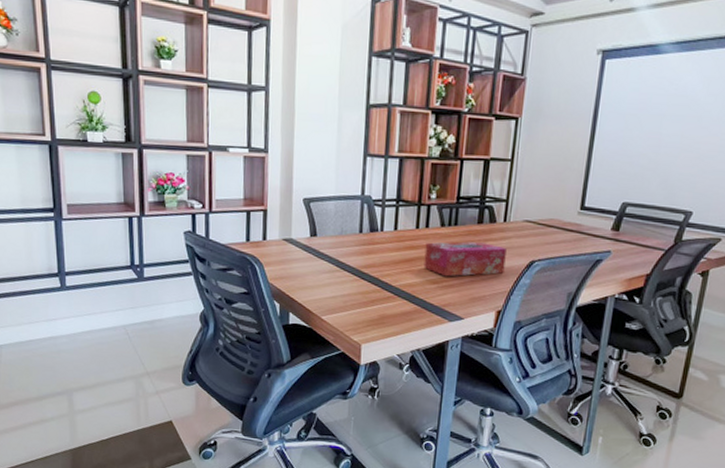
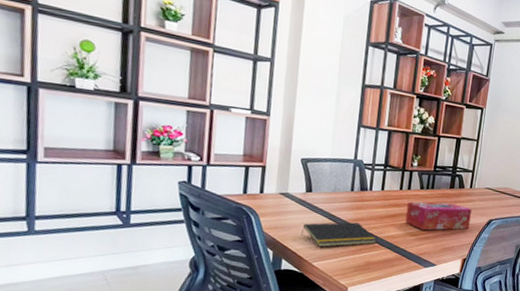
notepad: none [308,269,391,299] -> present [301,222,377,248]

